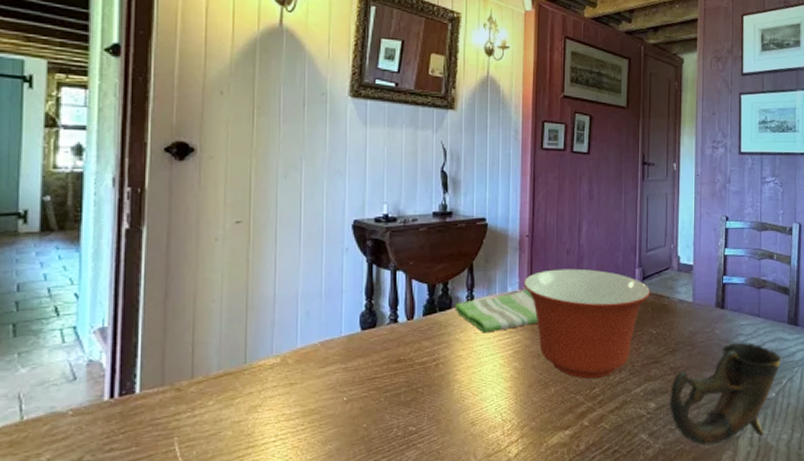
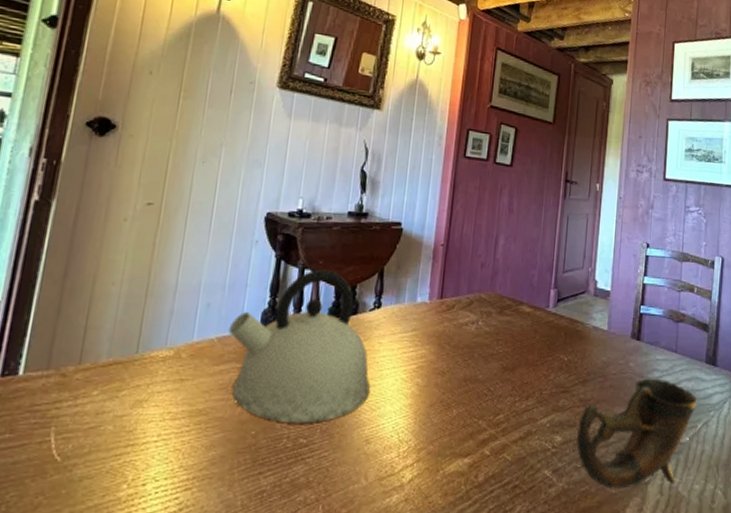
kettle: none [330,269,470,414] -> present [228,269,370,424]
dish towel: present [454,289,538,333] -> none [360,301,446,344]
mixing bowl: present [524,268,651,379] -> none [434,282,565,404]

